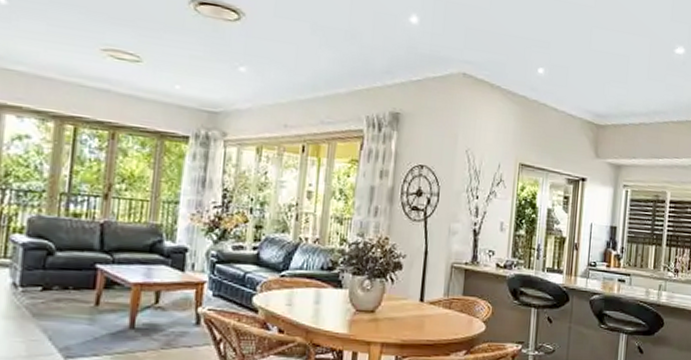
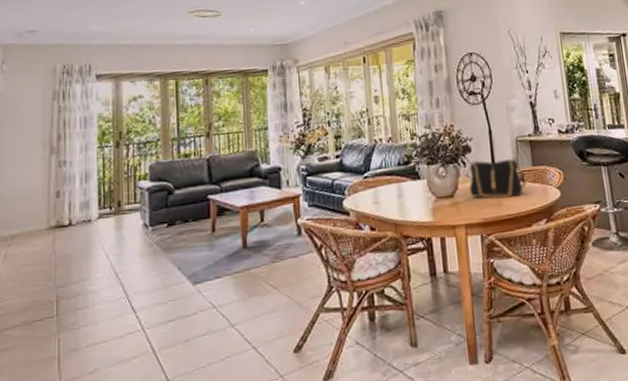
handbag: none [390,279,454,323] -> present [464,157,526,199]

